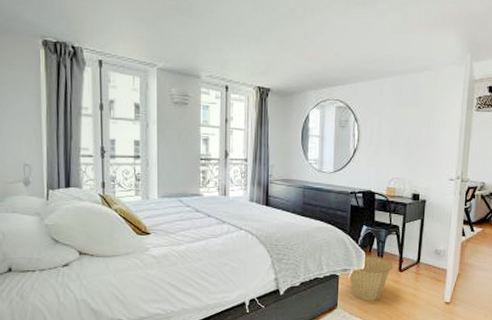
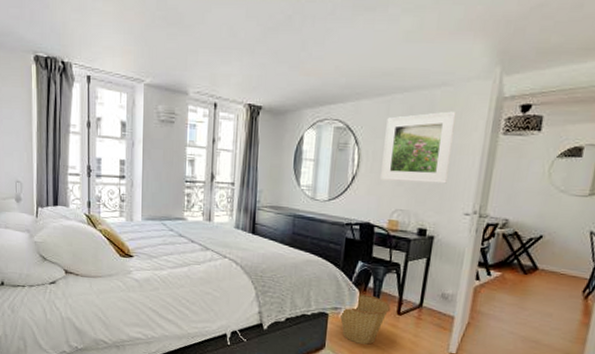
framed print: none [378,92,438,154] -> present [380,111,457,184]

